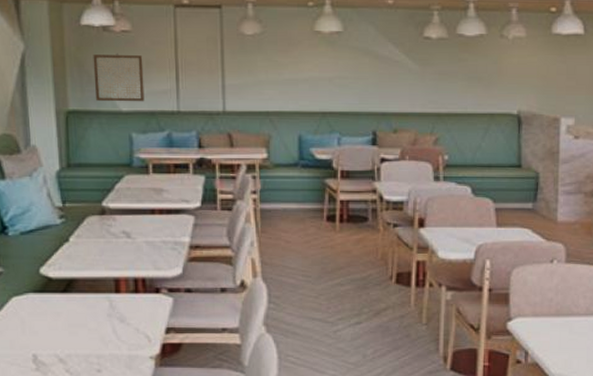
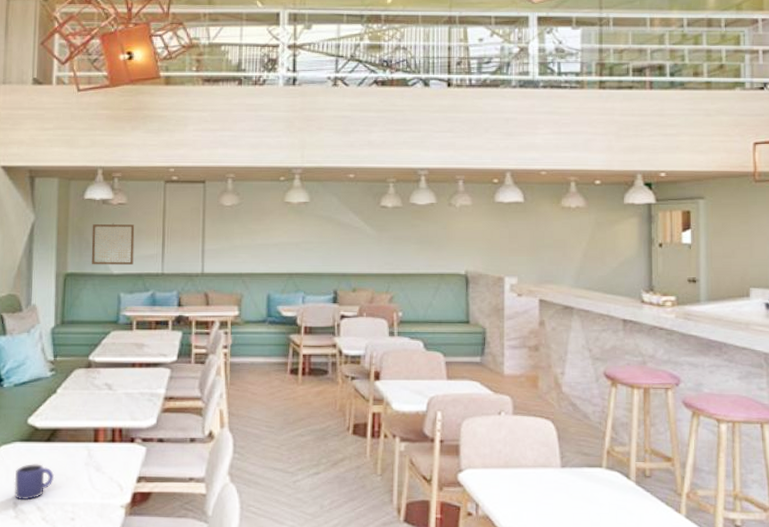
mug: none [31,315,76,352] -> present [14,464,55,500]

